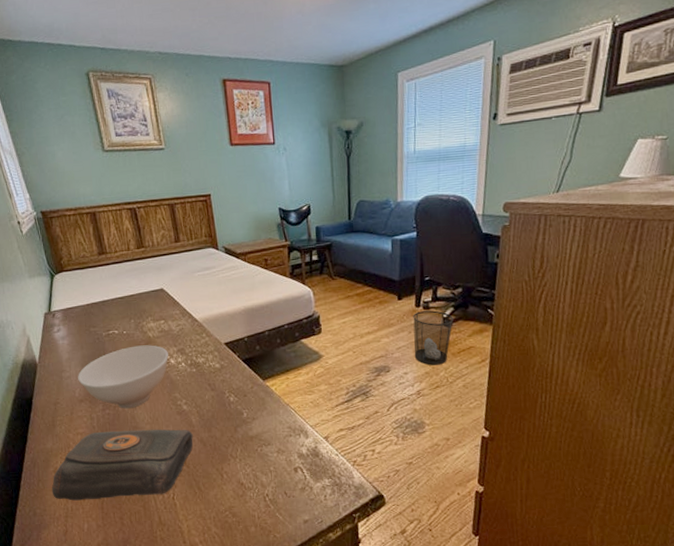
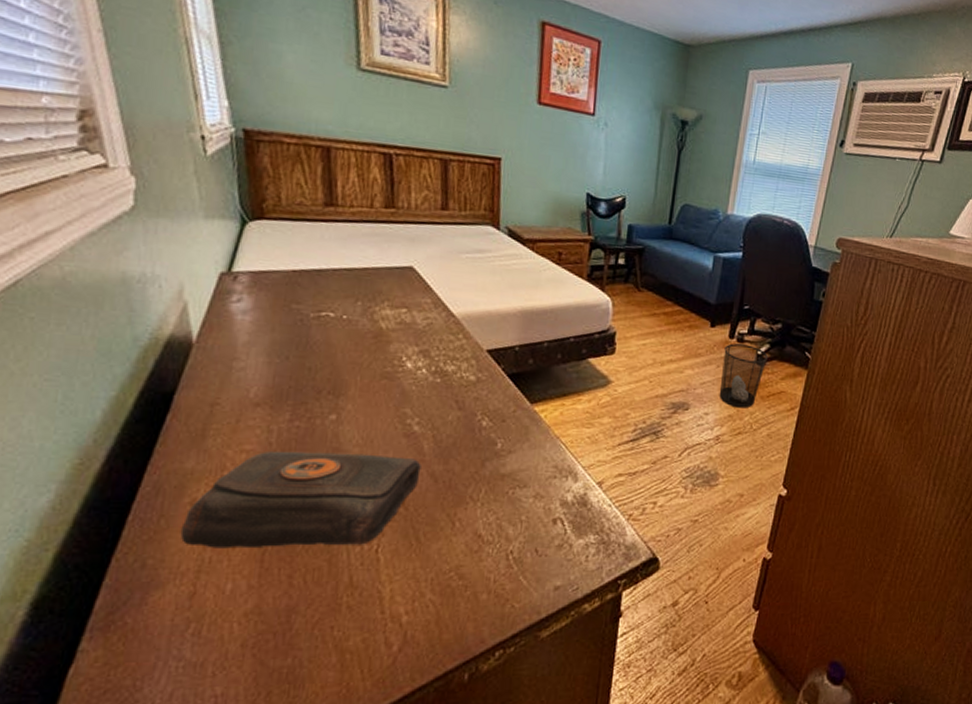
bowl: present [78,345,169,409] -> none [257,337,405,423]

